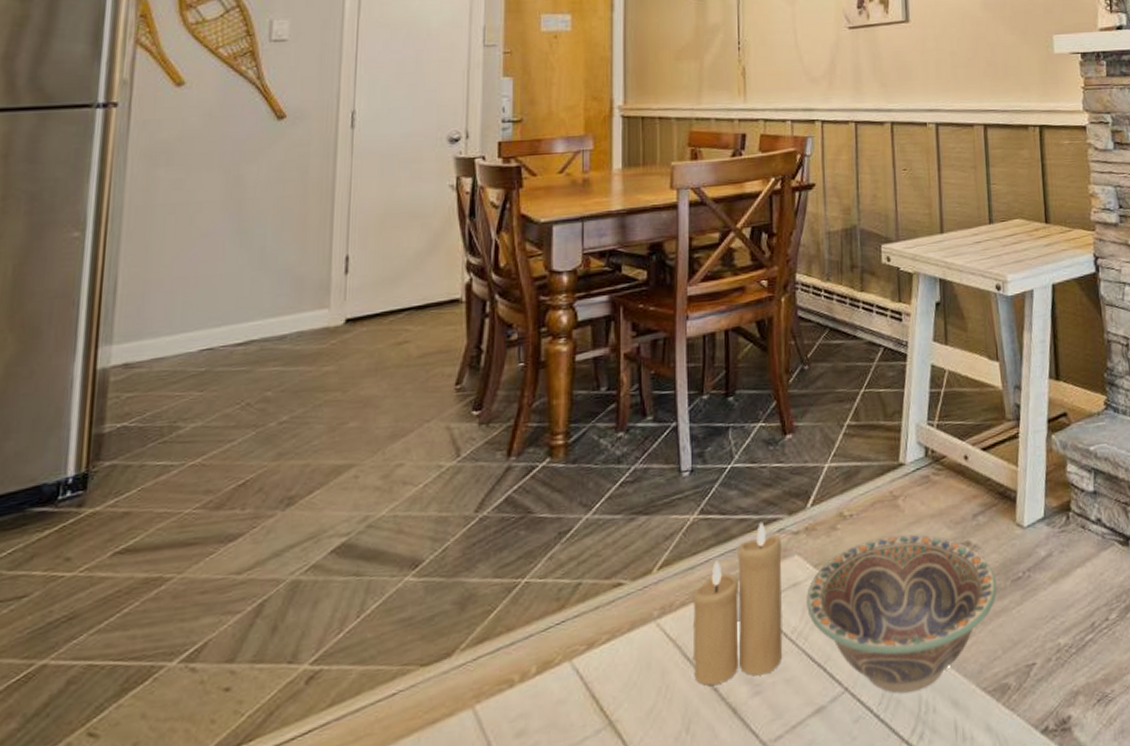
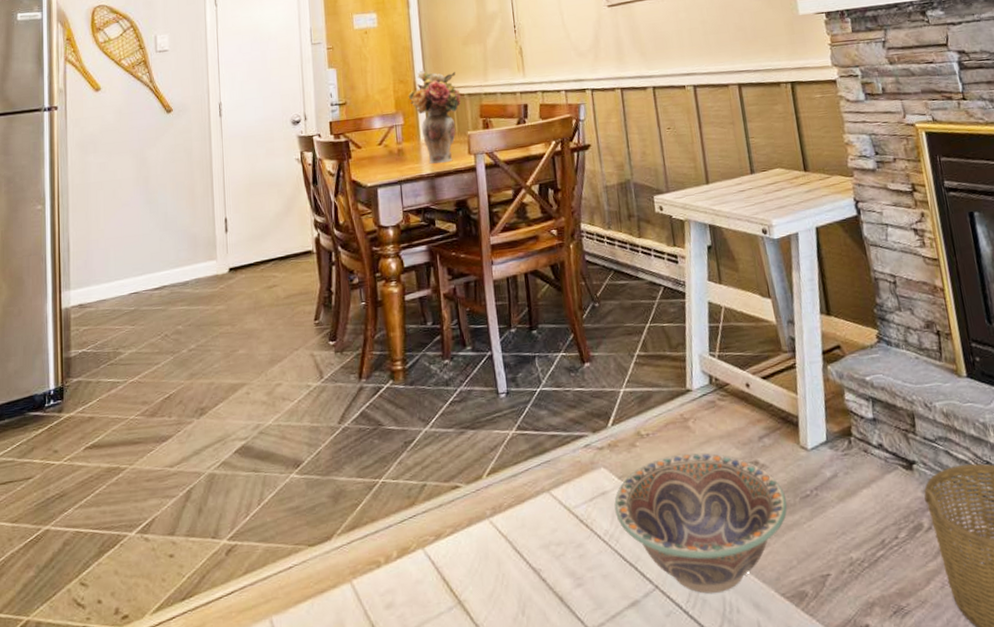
flower arrangement: none [601,87,667,199] -> present [408,71,461,164]
candle: present [692,522,783,686] -> none [517,438,598,576]

